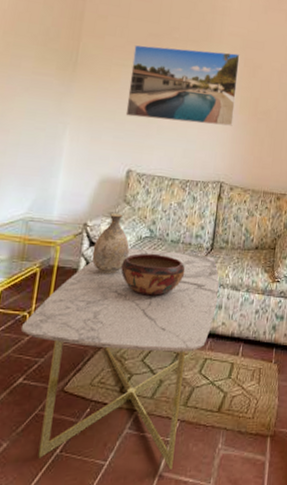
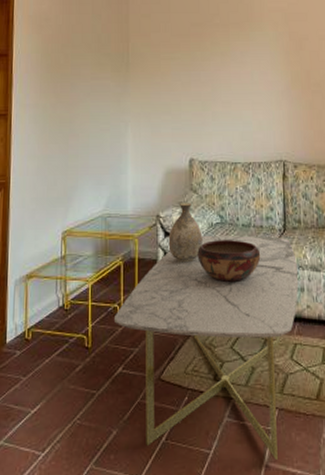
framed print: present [125,45,240,126] -> none [179,29,287,107]

